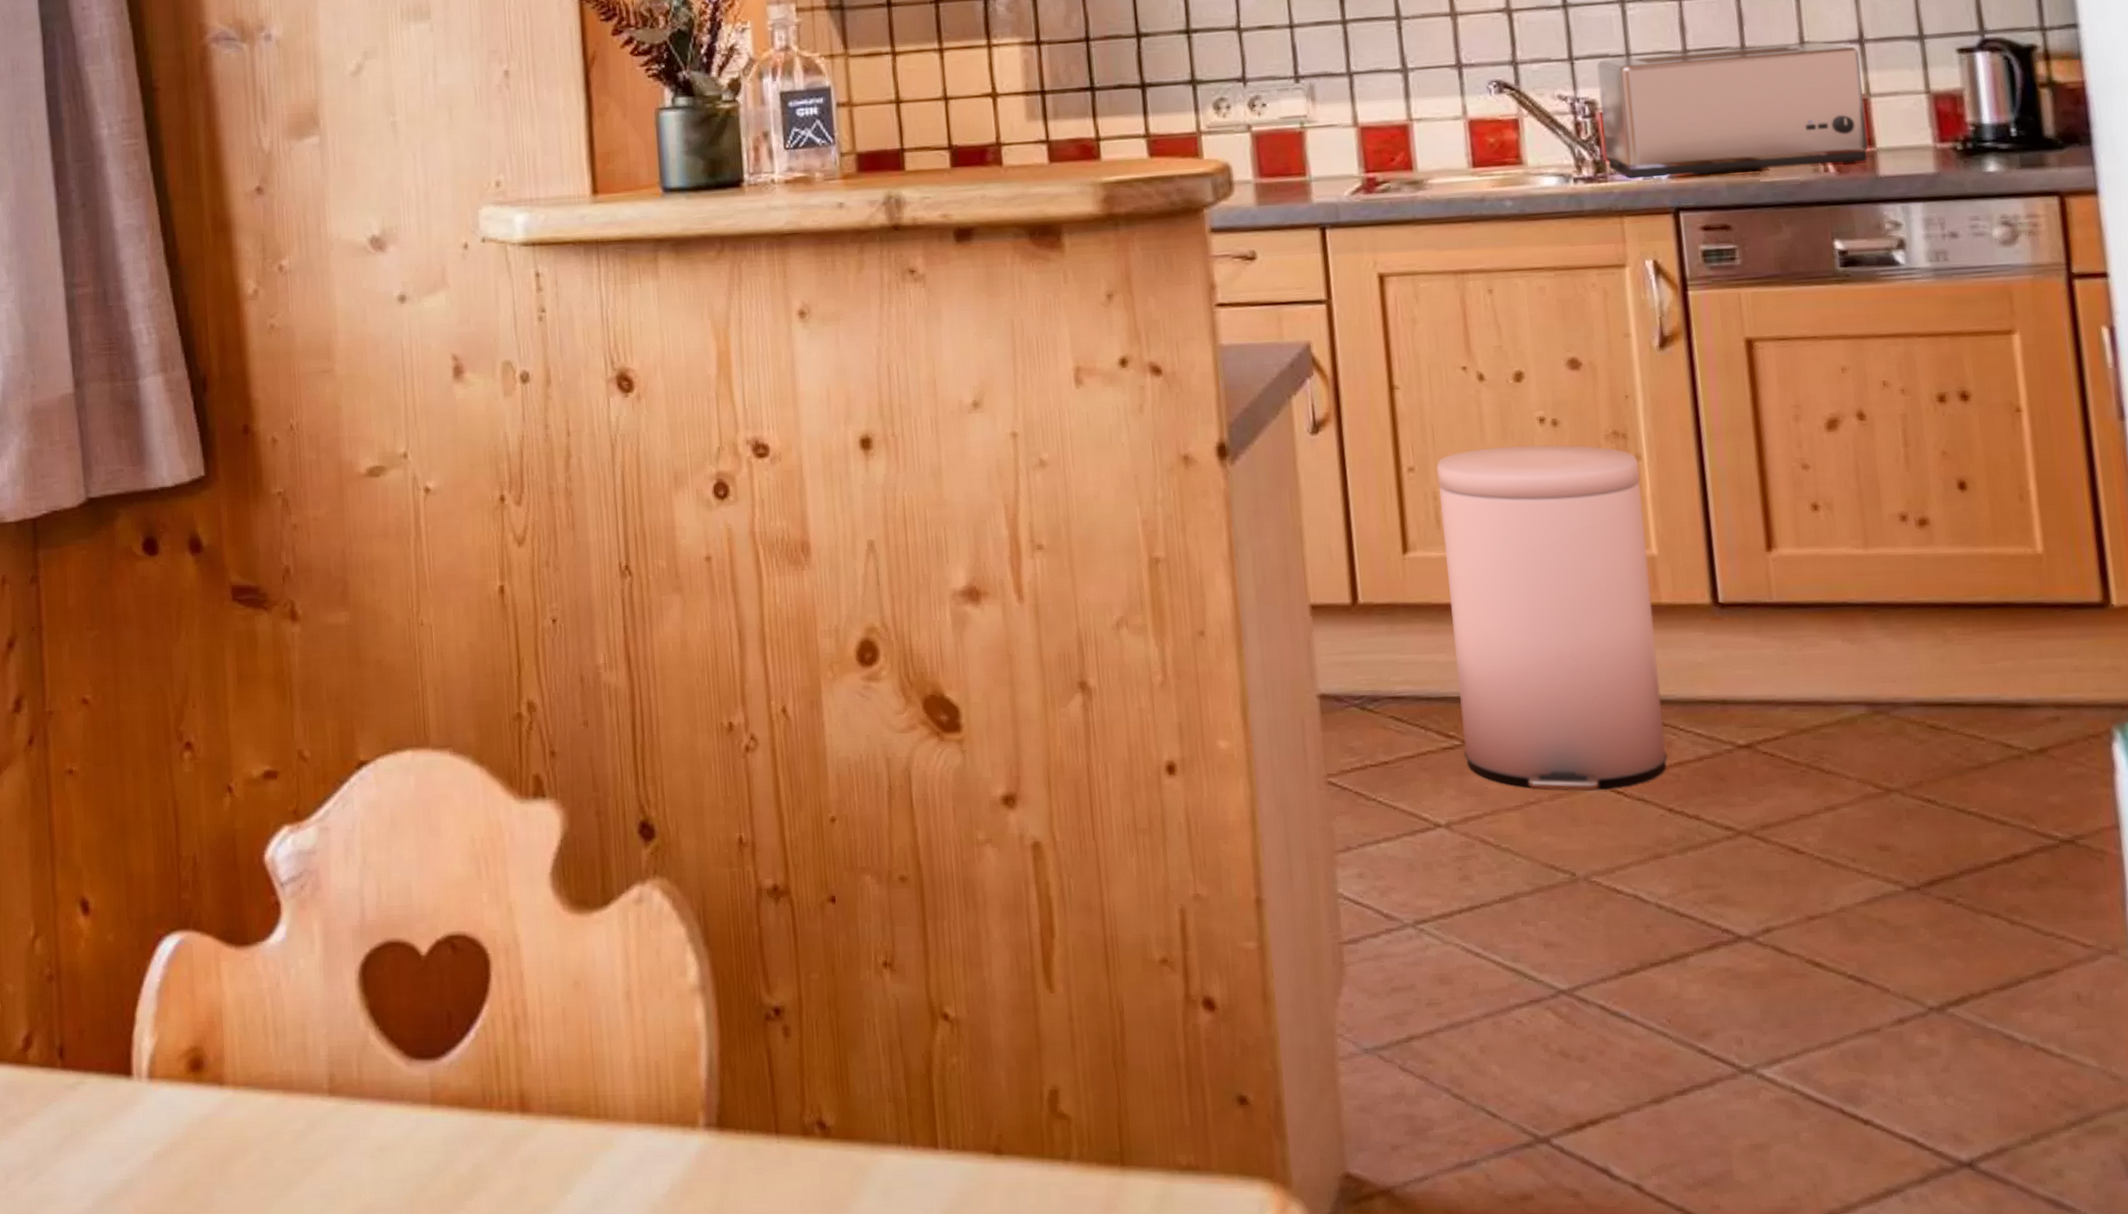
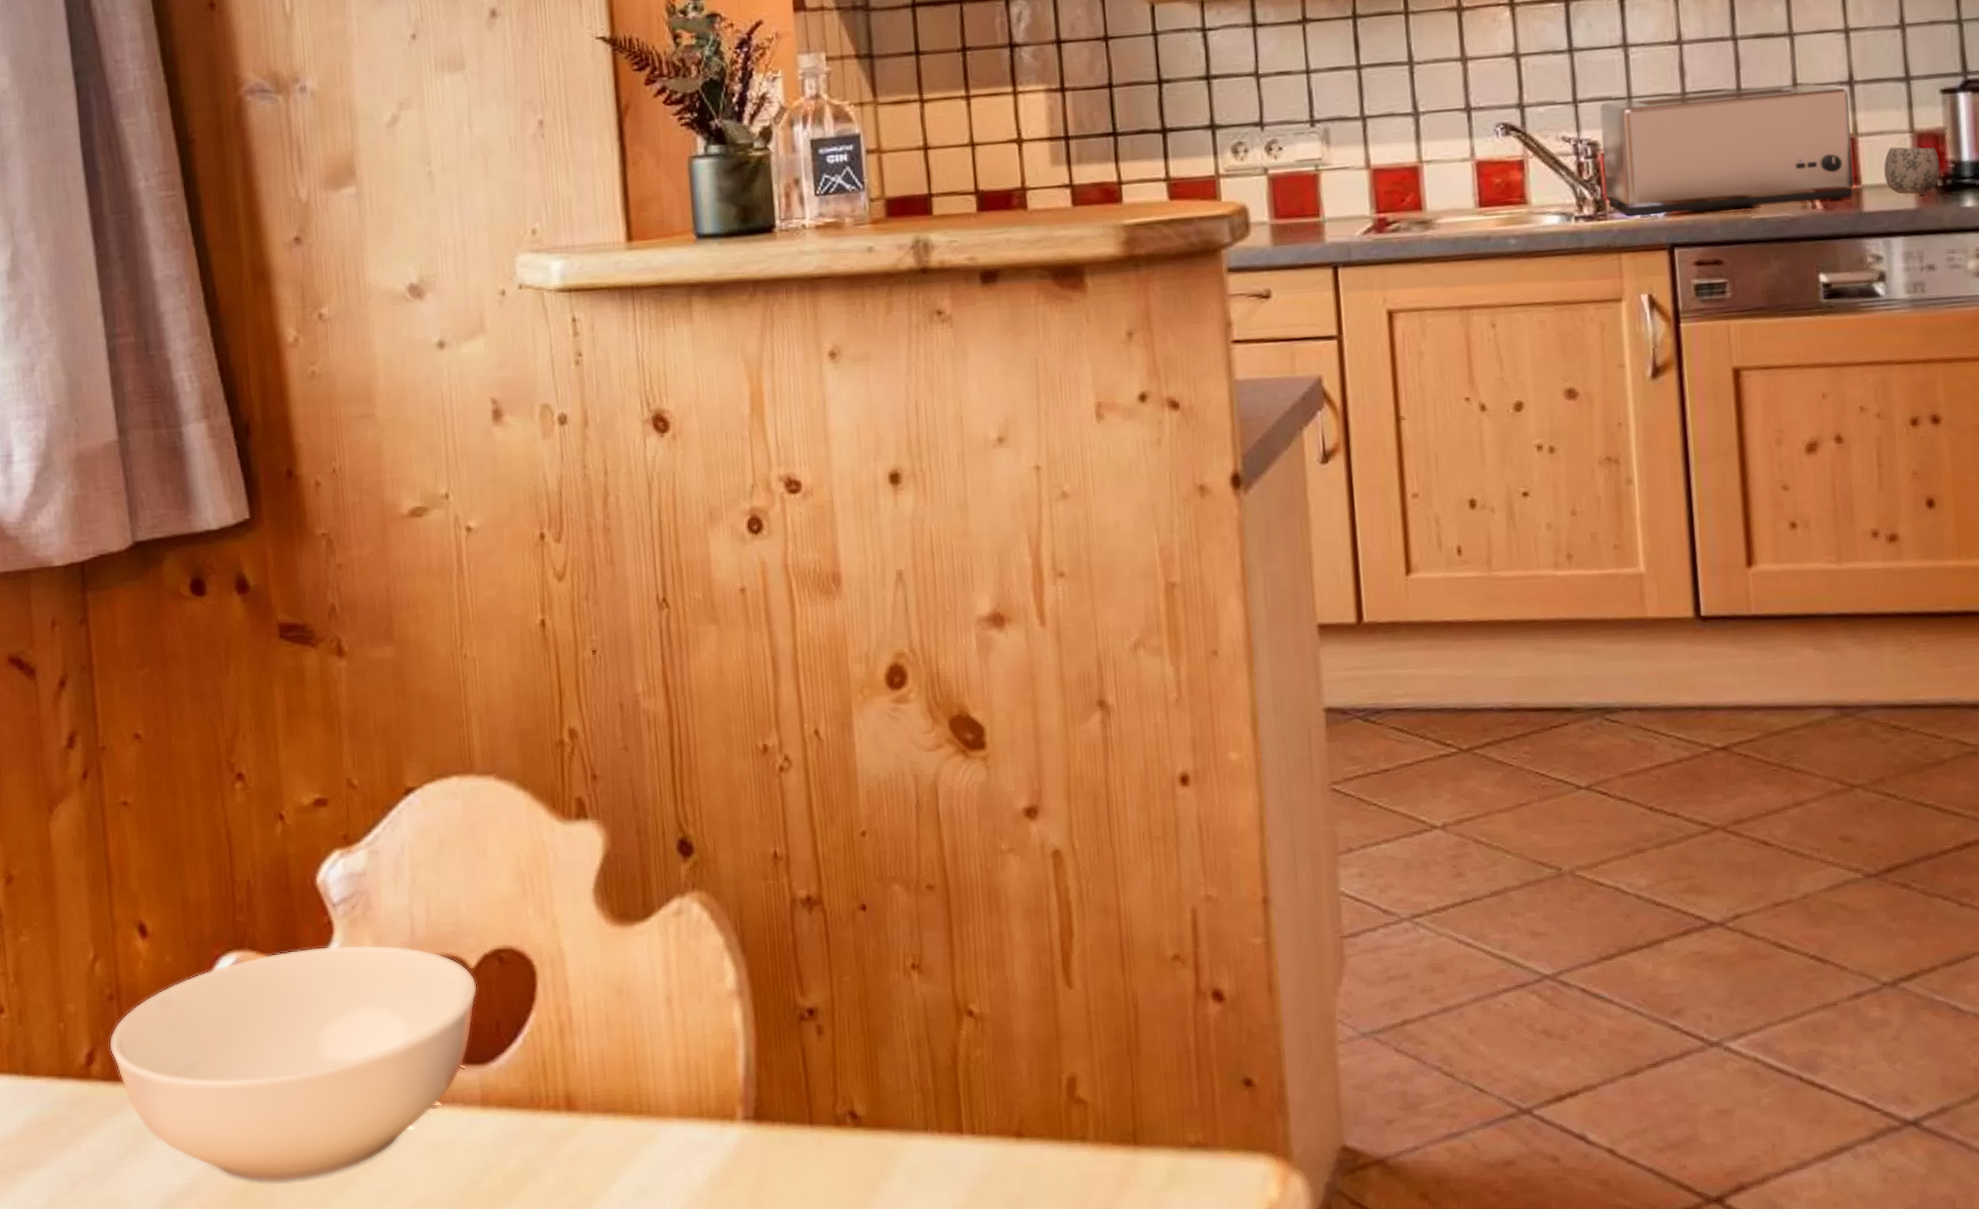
bowl: none [48,926,429,1182] -> present [110,944,477,1183]
pedal bin: present [1436,444,1668,791] -> none [1439,470,1650,792]
mug: none [1899,108,1960,159] -> present [1884,147,1940,195]

